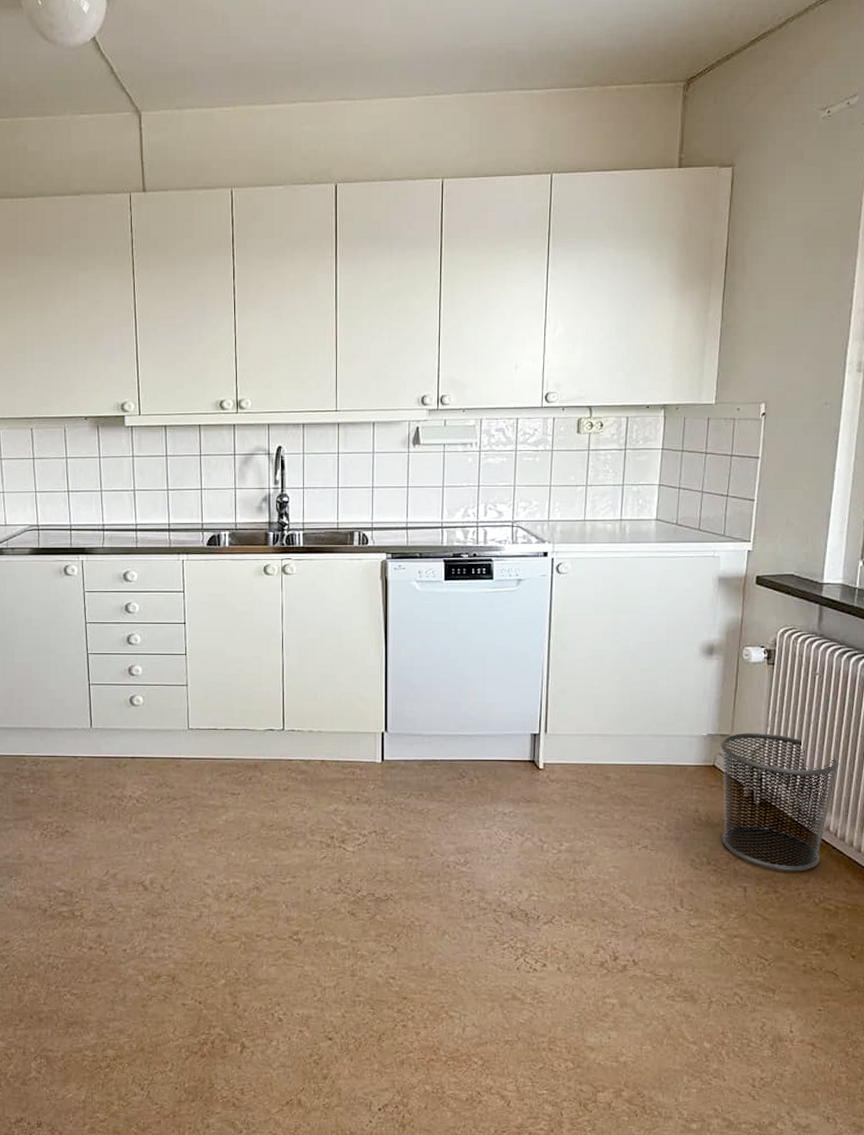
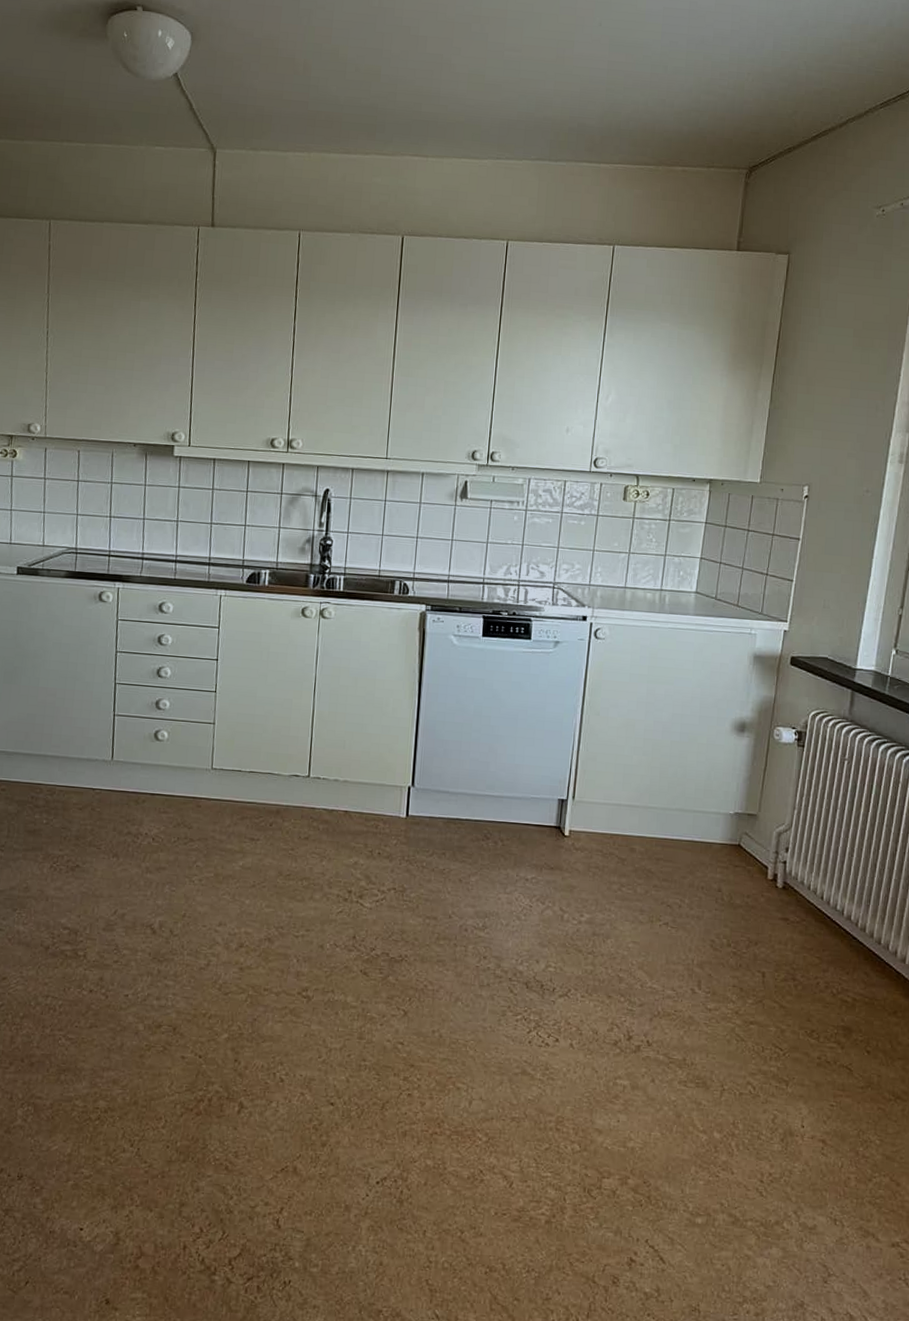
waste bin: present [721,732,839,872] -> none [743,813,864,960]

